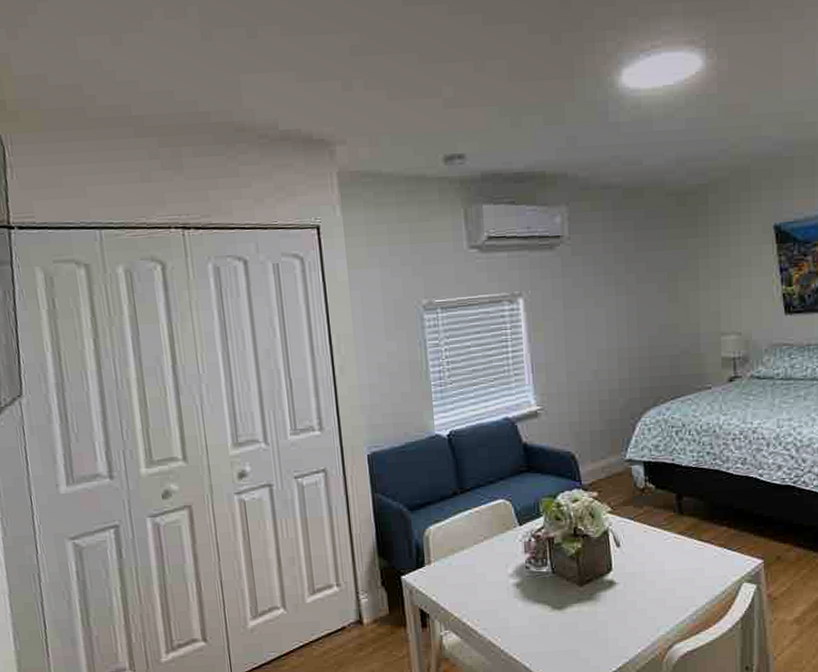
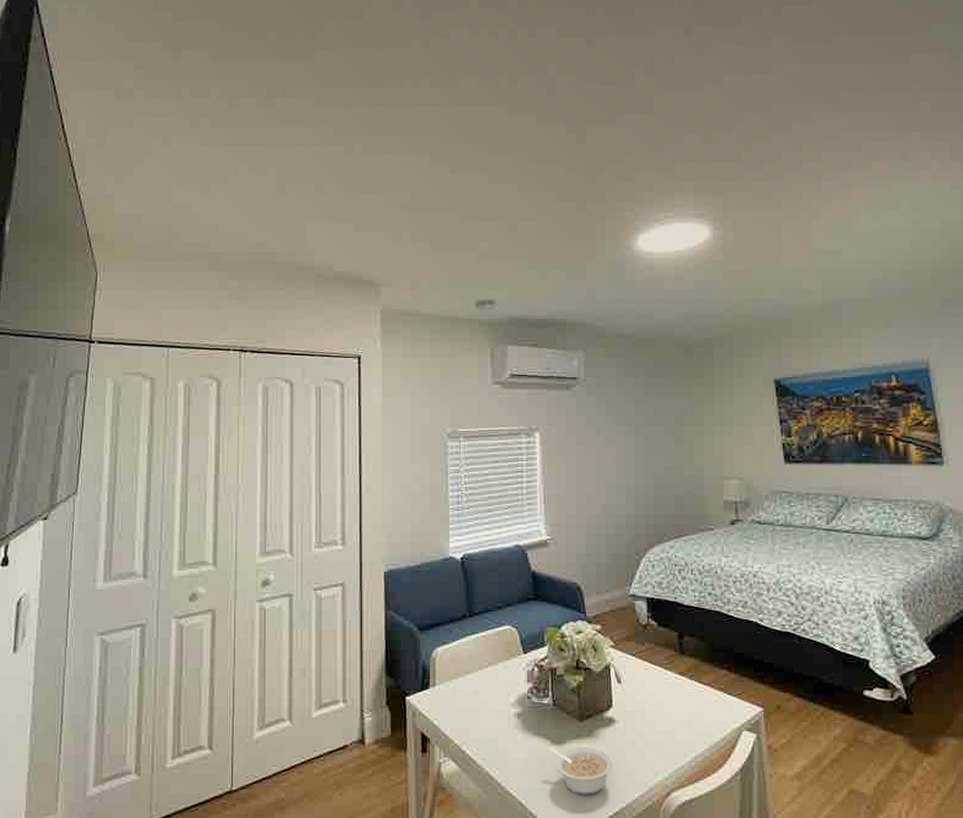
legume: none [550,610,615,655] -> present [549,747,613,795]

